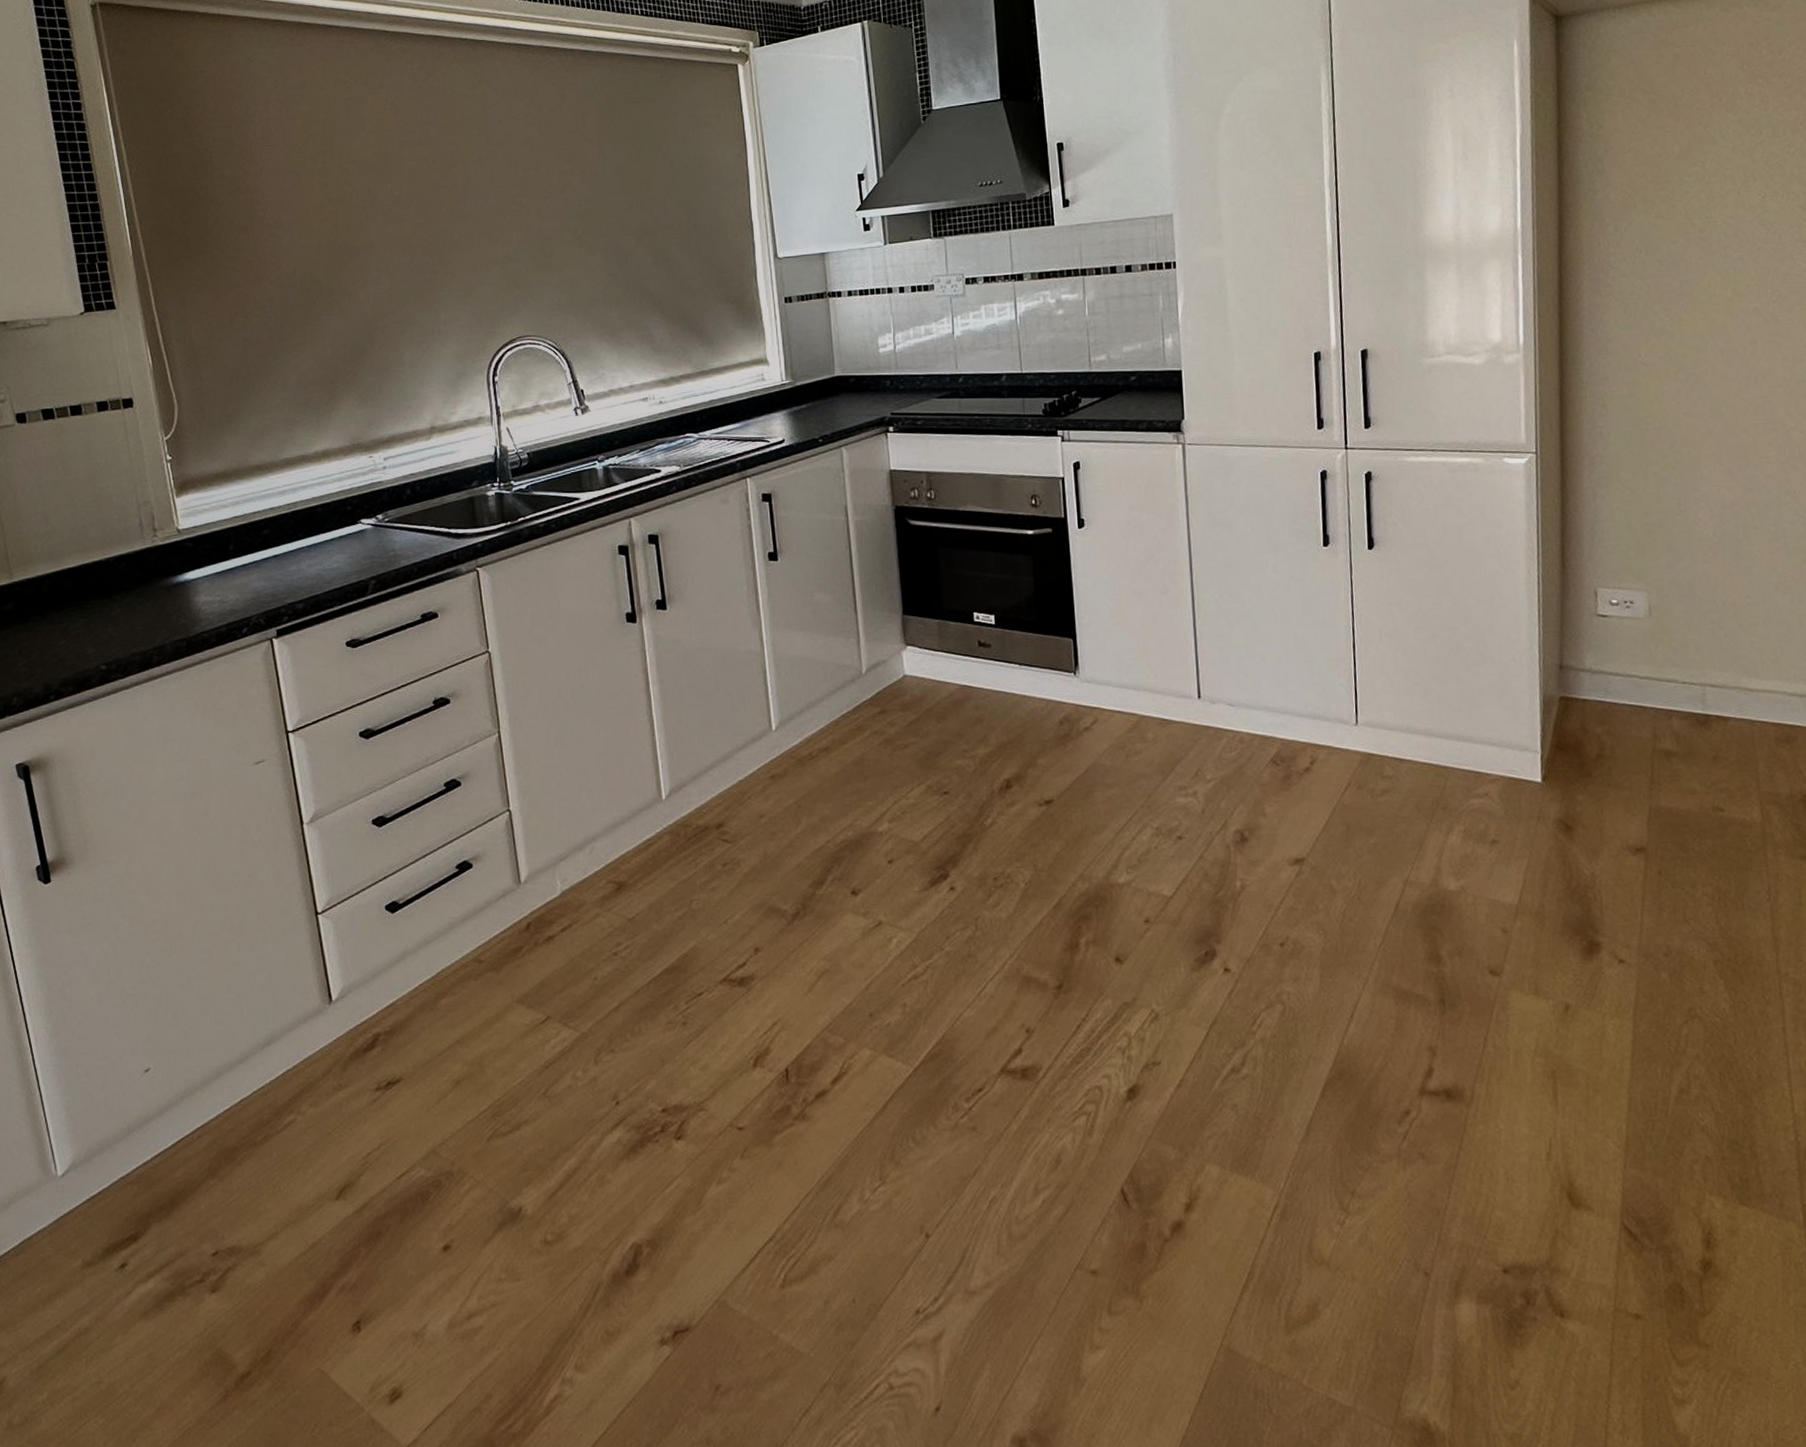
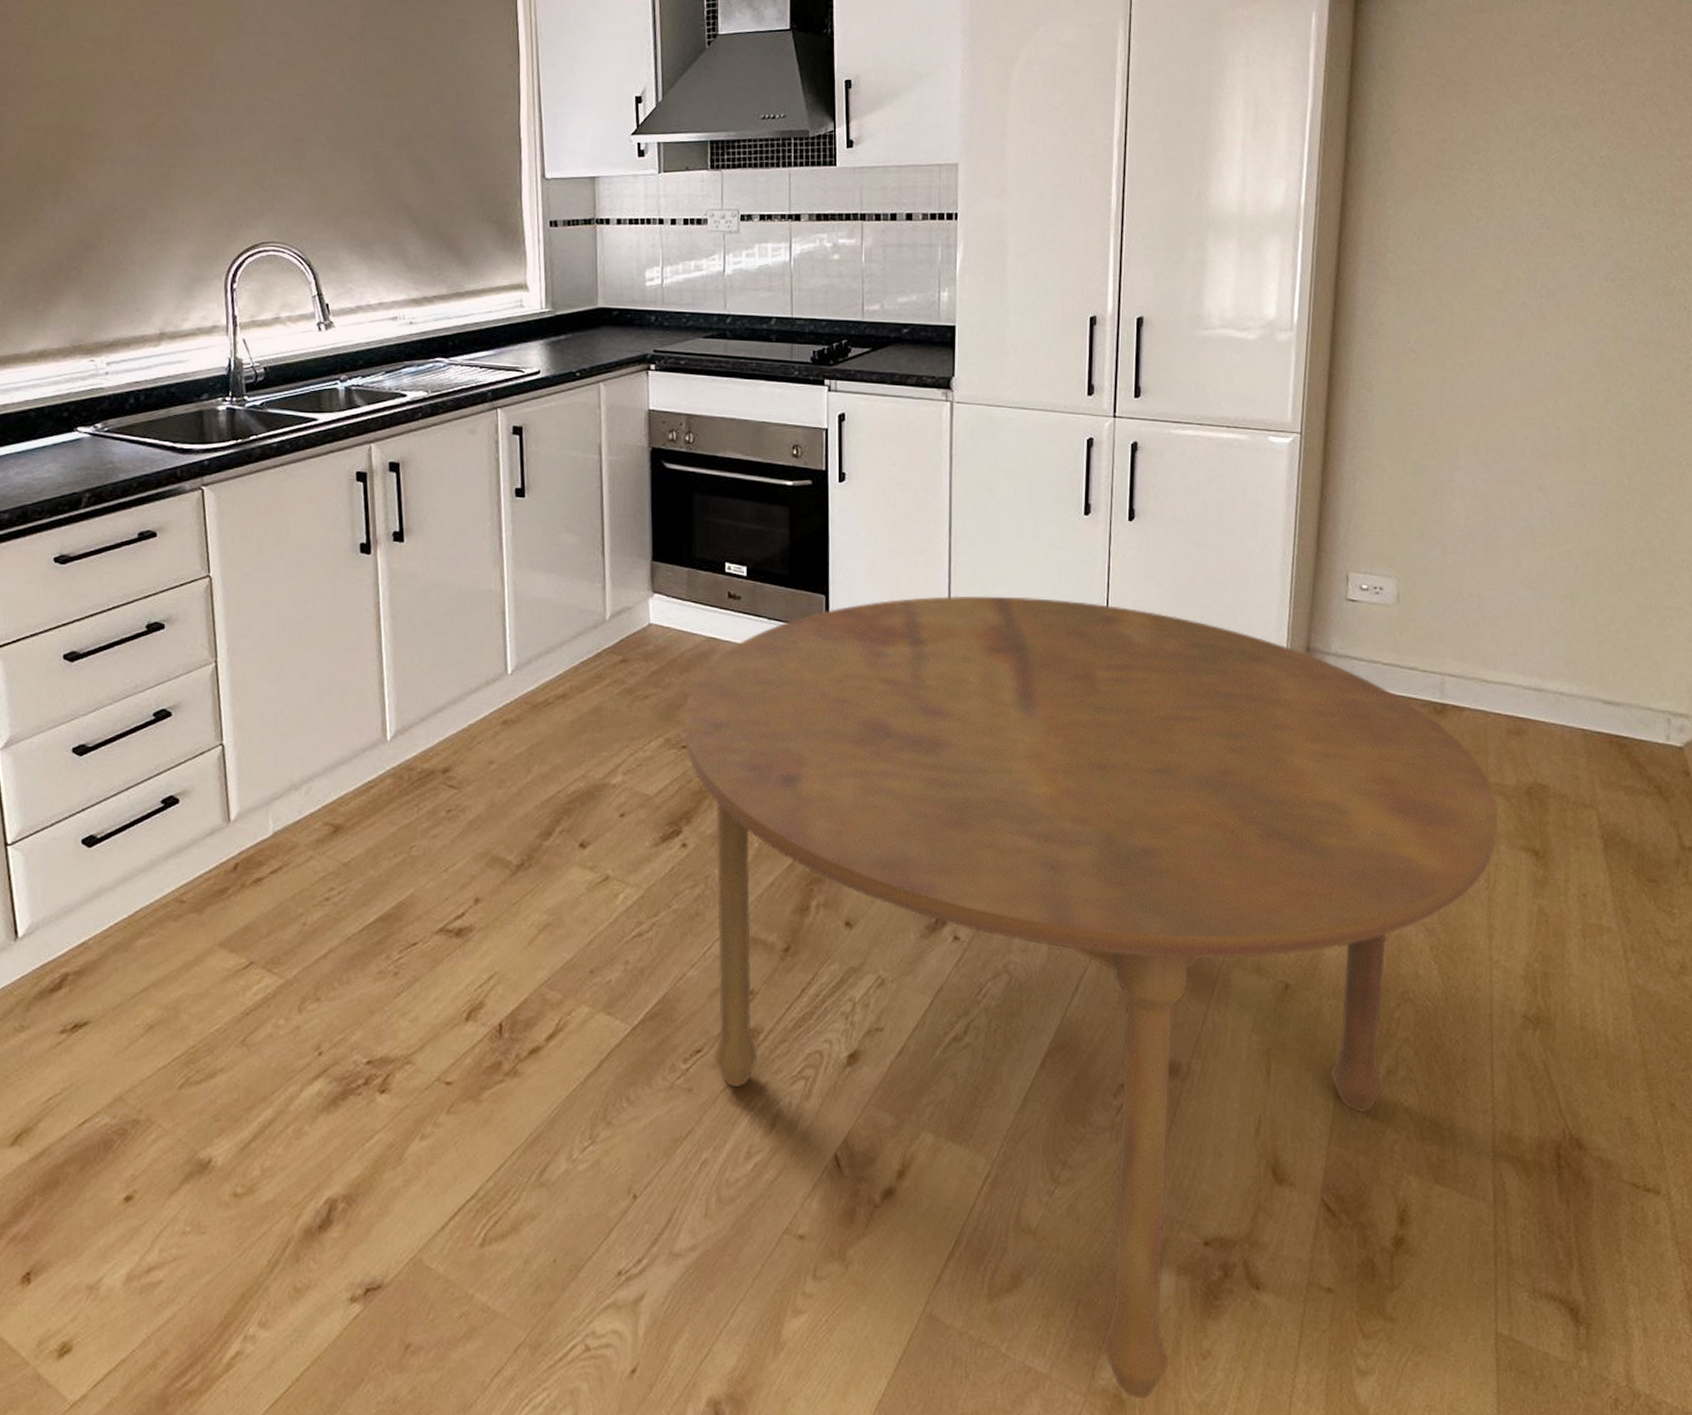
dining table: none [943,629,1775,1432] -> present [683,595,1498,1400]

